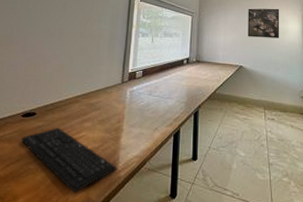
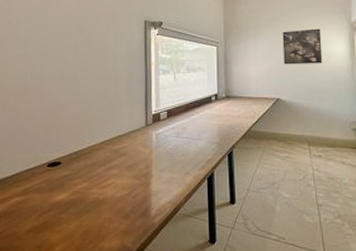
keyboard: present [21,127,117,194] -> none [50,176,150,241]

